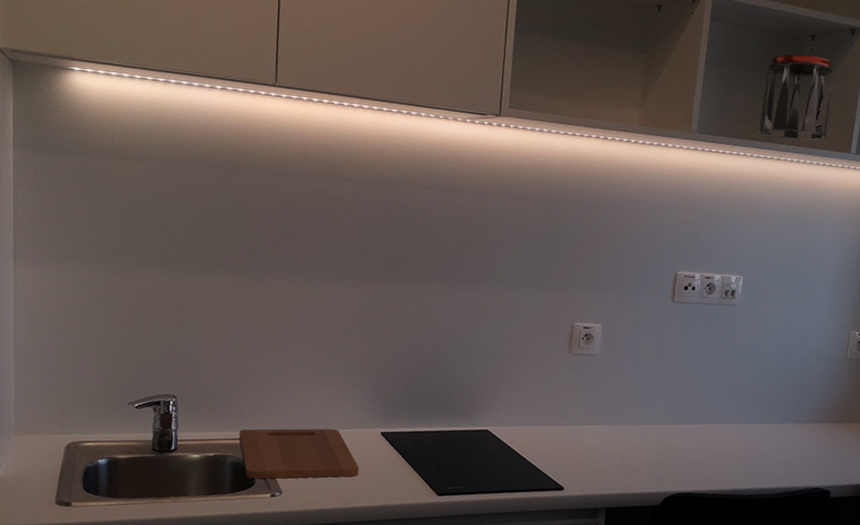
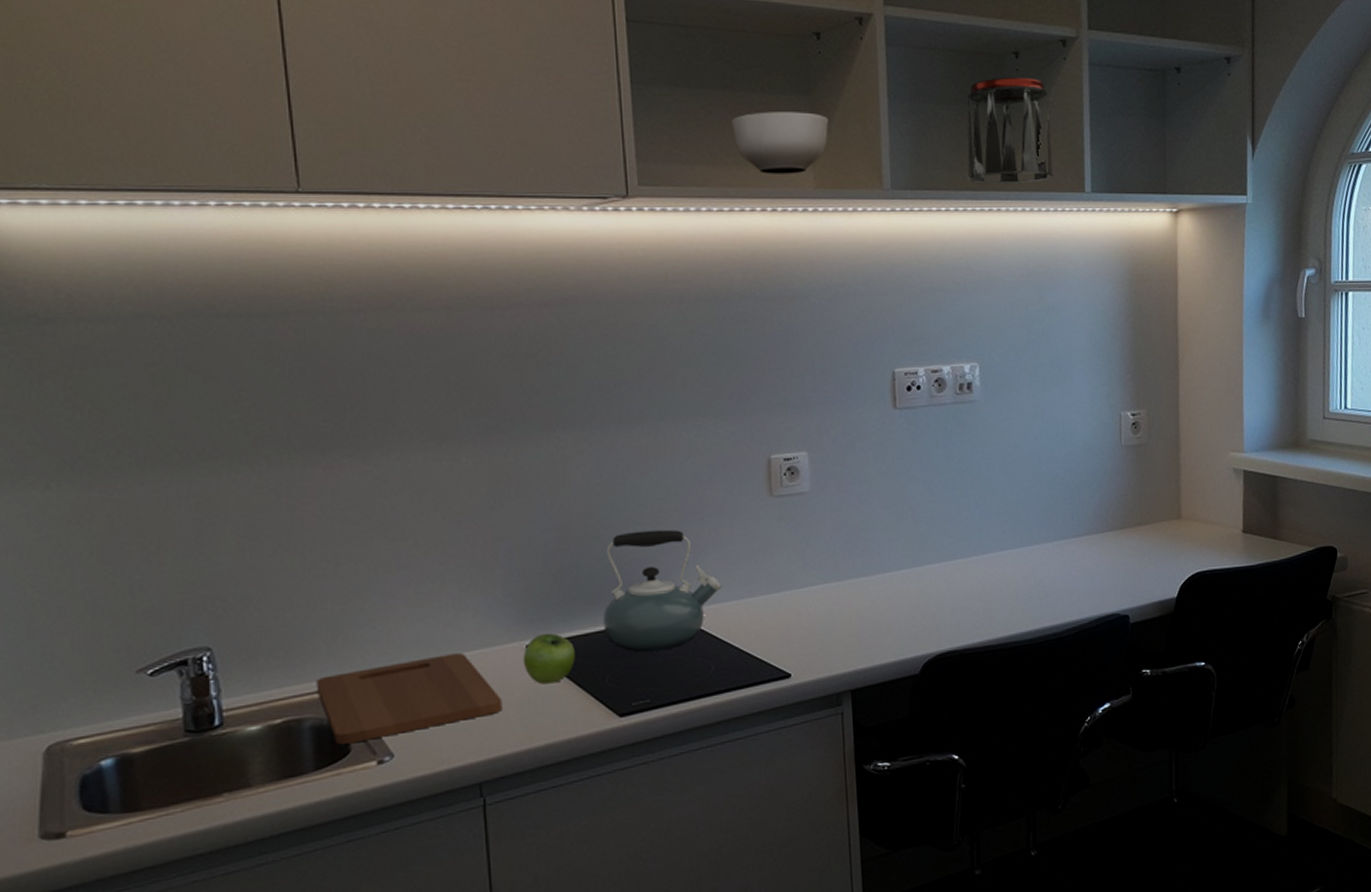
fruit: none [377,425,414,463] -> present [523,632,575,684]
kettle: none [435,363,524,453] -> present [602,529,722,652]
bowl: none [583,62,658,113] -> present [731,112,830,174]

